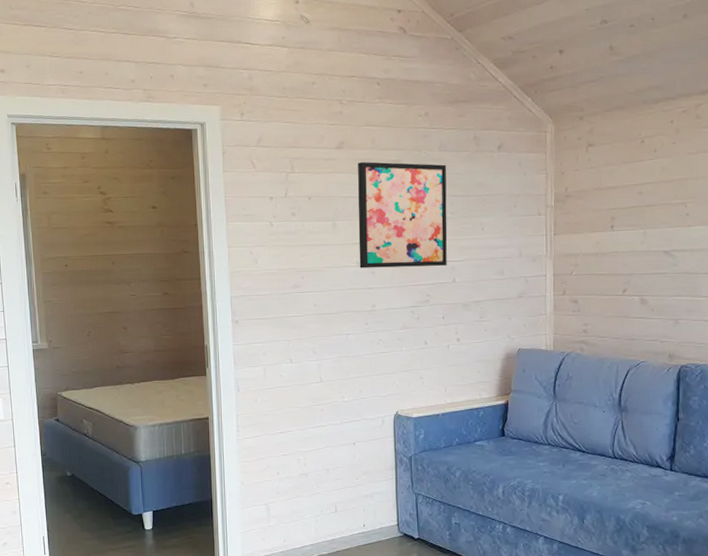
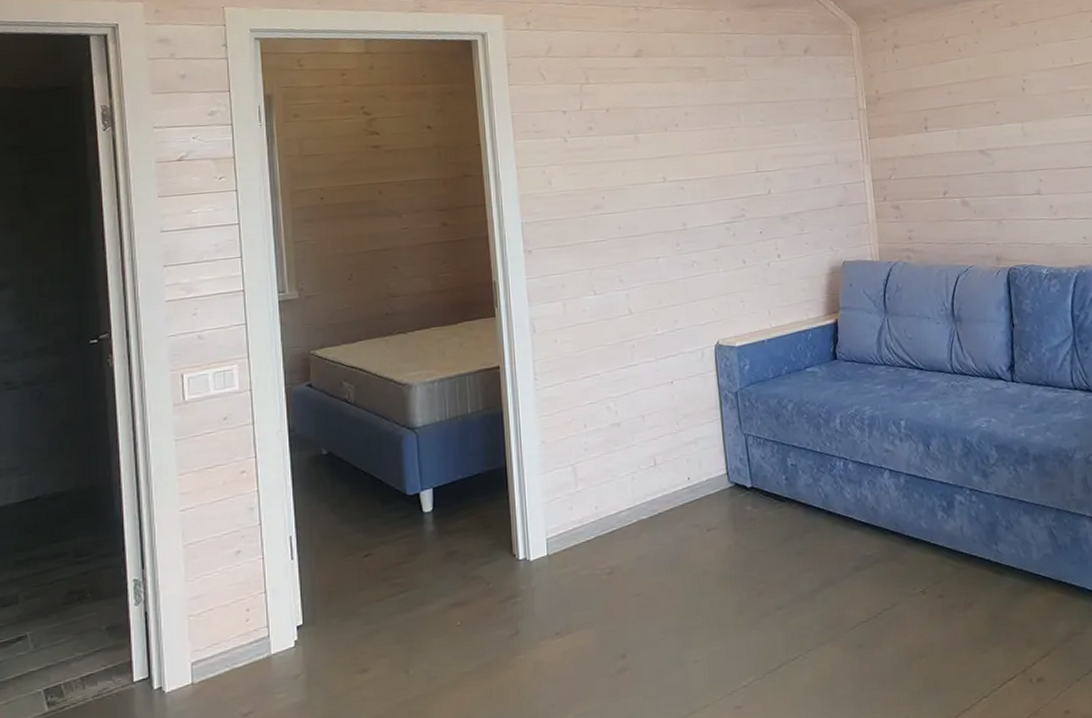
wall art: present [358,162,447,269] -> none [658,69,761,184]

